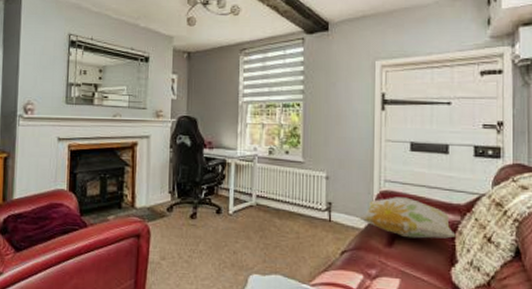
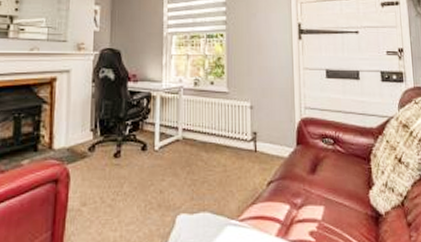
decorative pillow: present [359,197,457,239] -> none [283,123,372,164]

